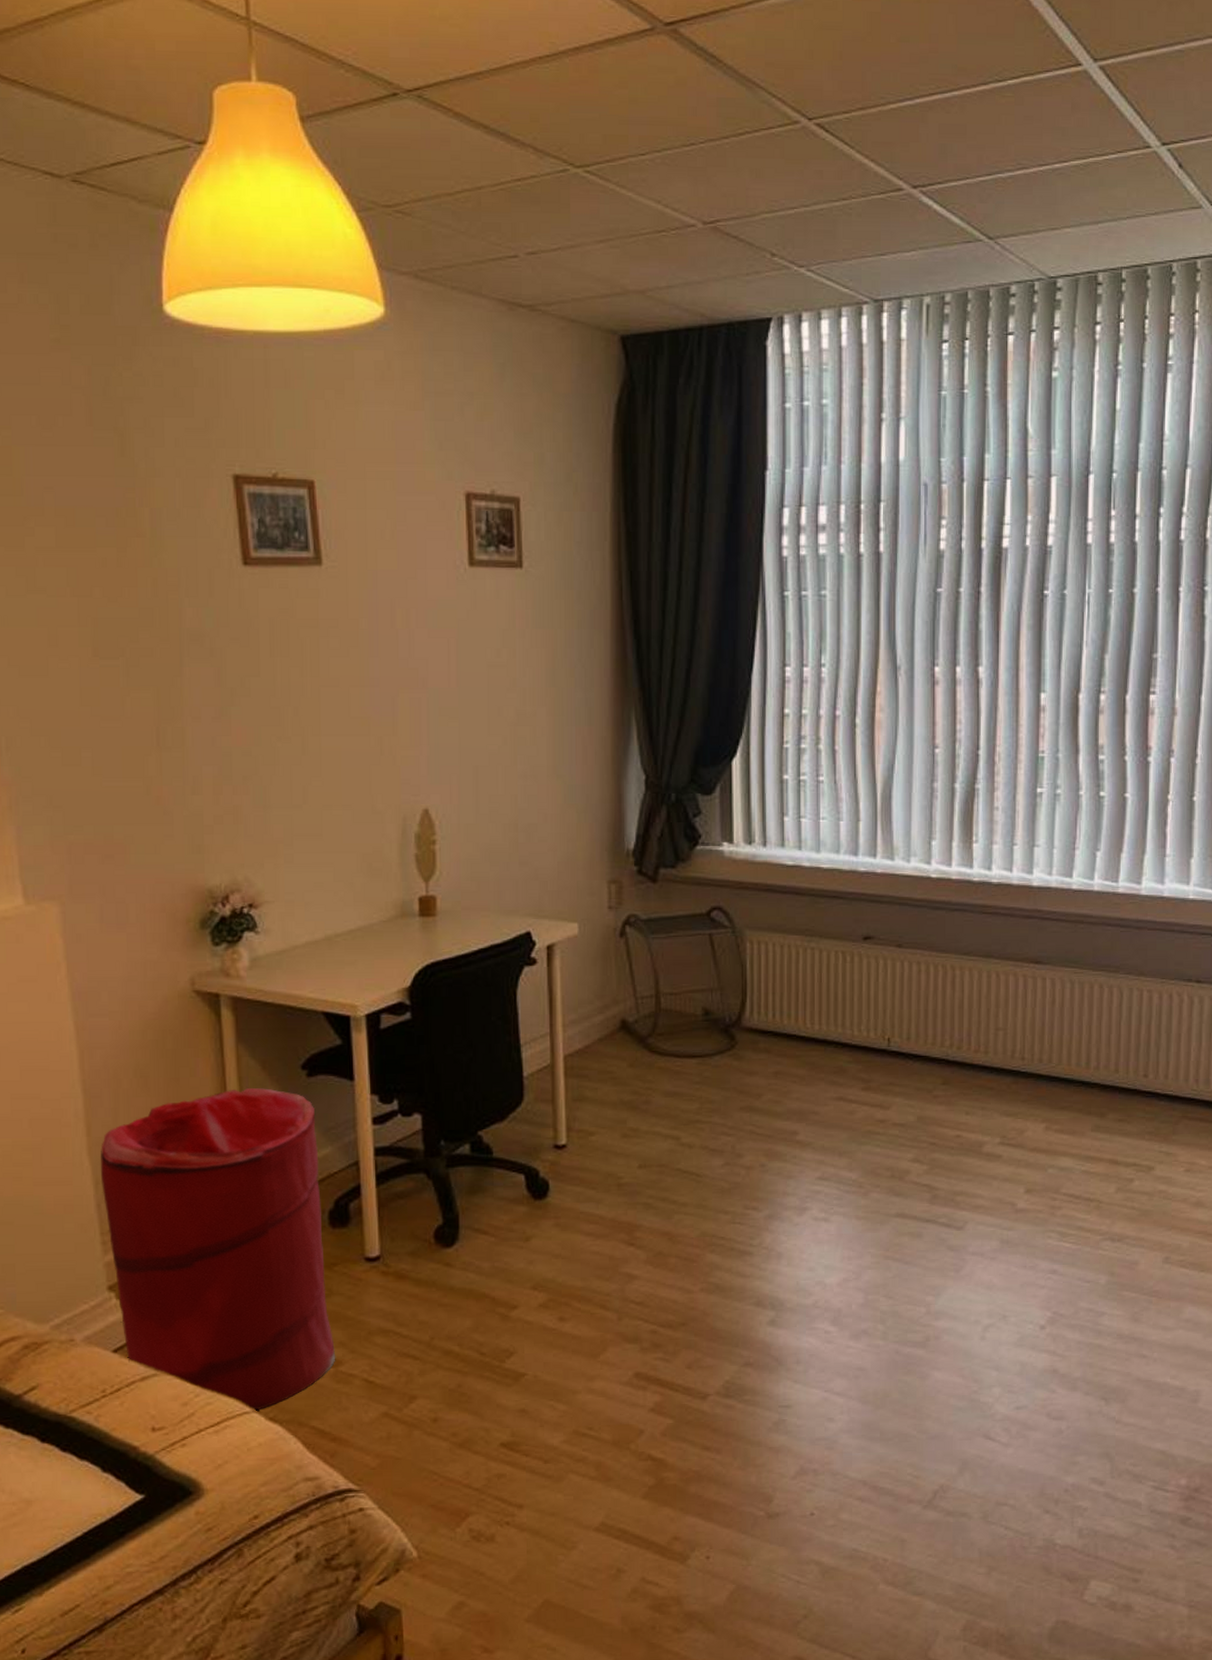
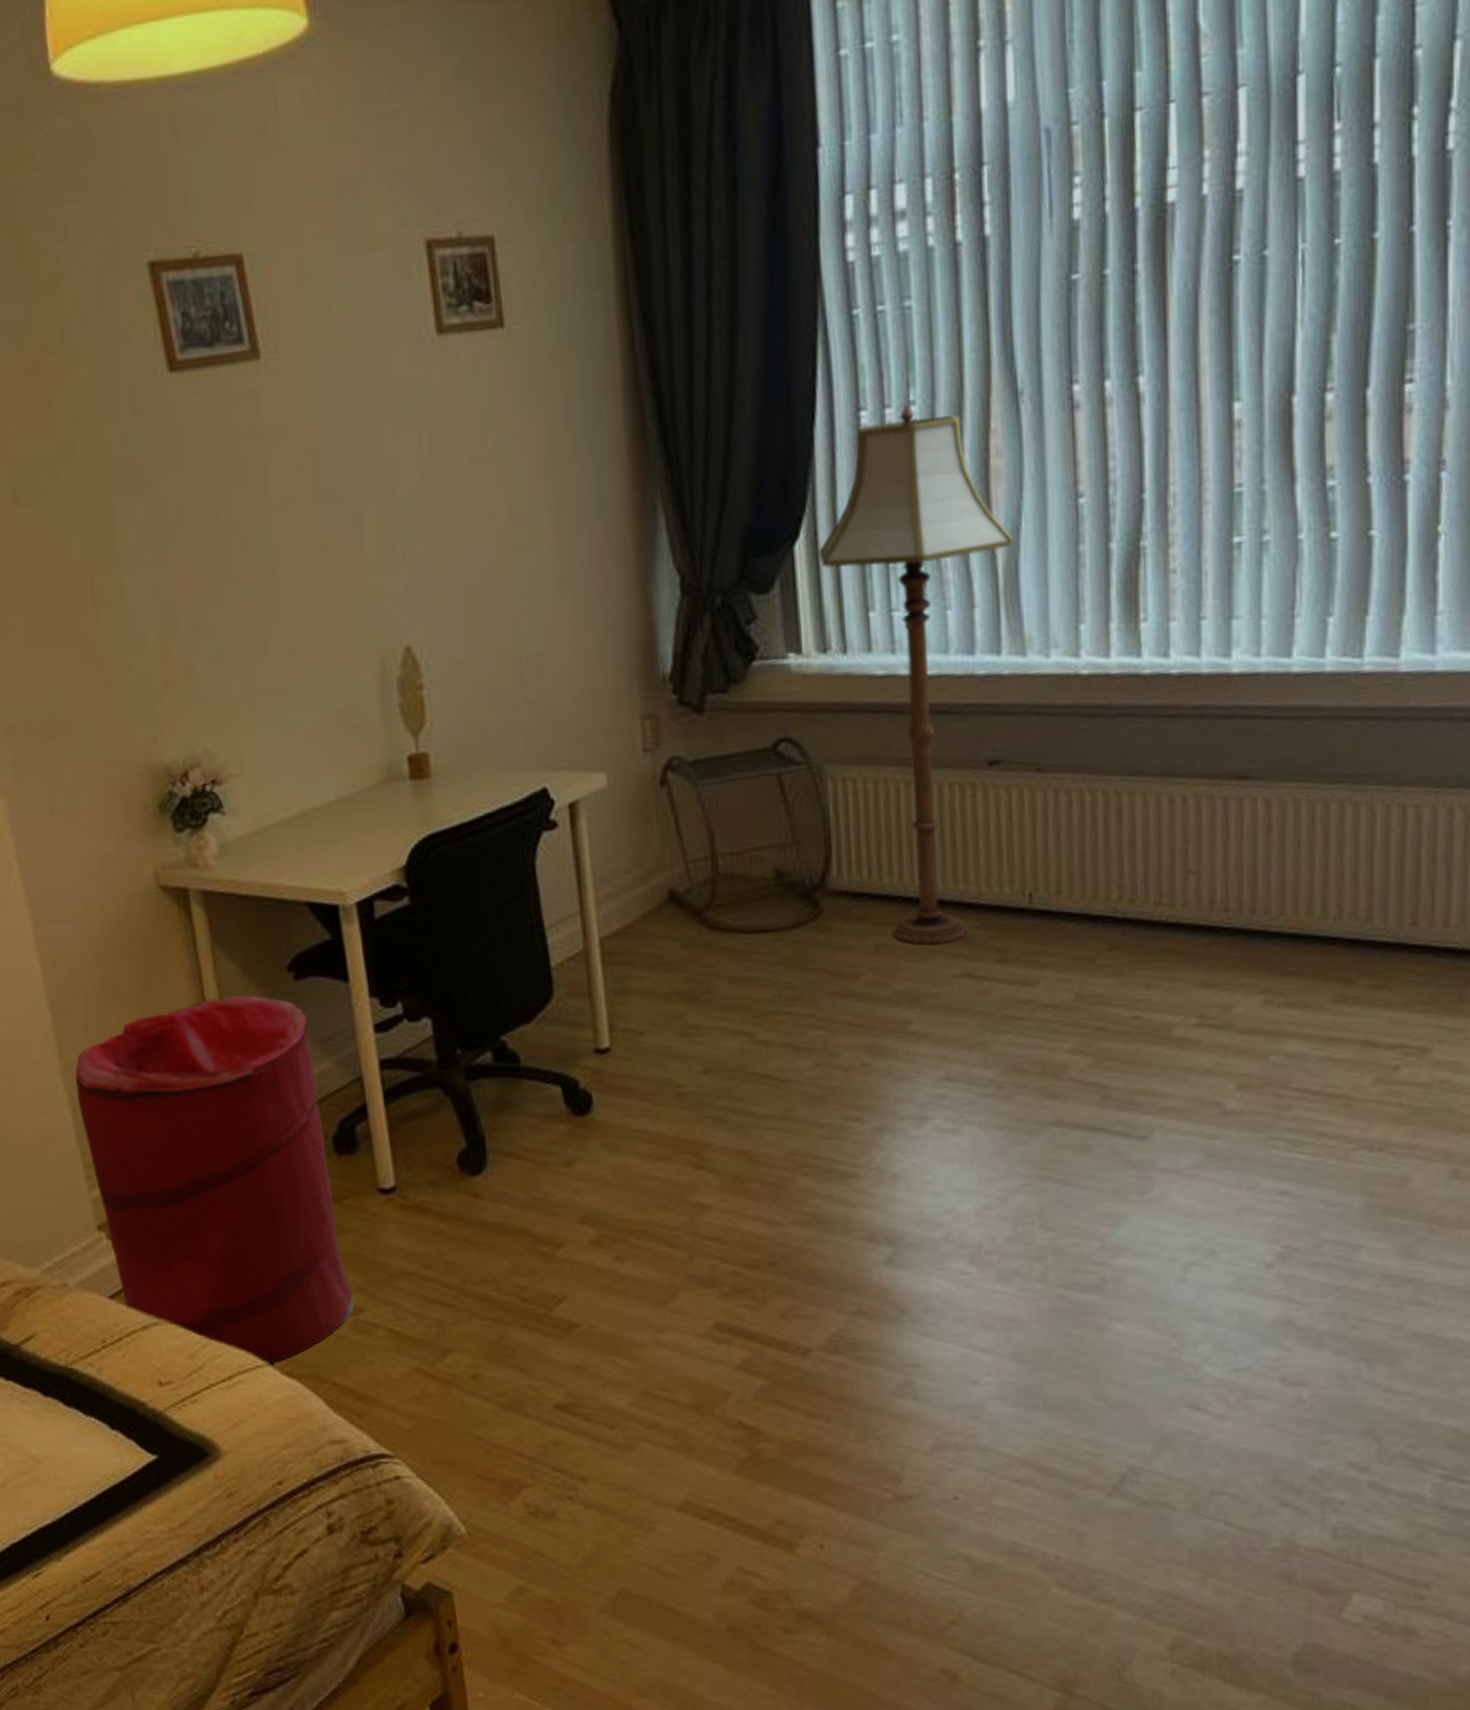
floor lamp: none [750,665,890,1074] -> present [819,403,1015,946]

